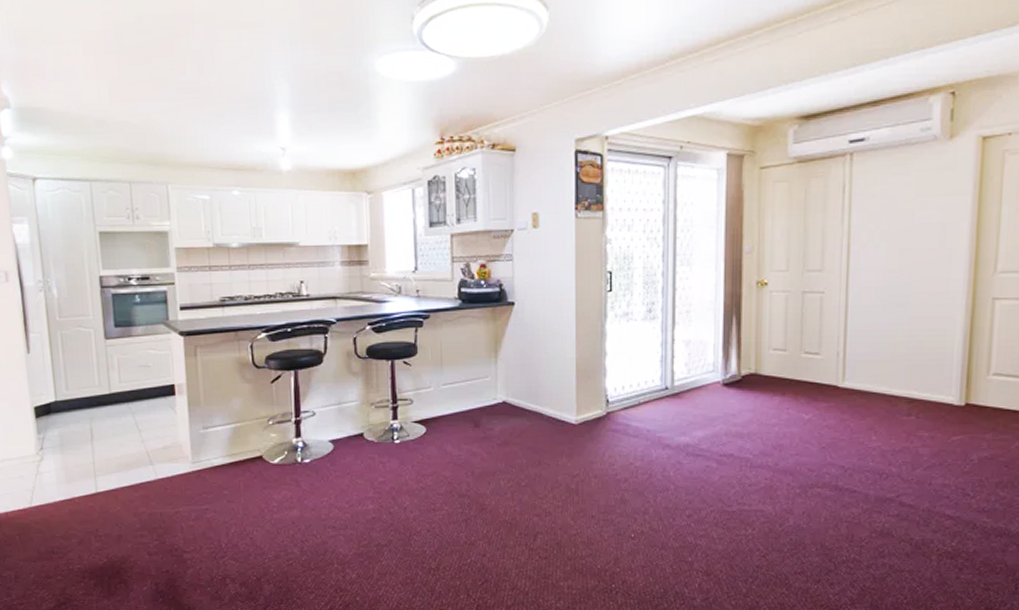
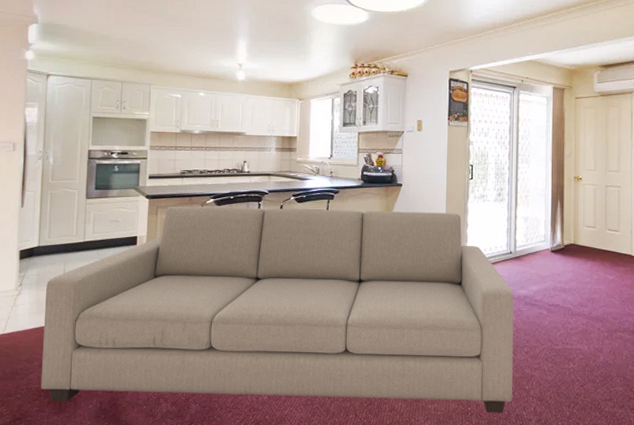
sofa: none [72,338,671,591] -> present [40,206,514,413]

